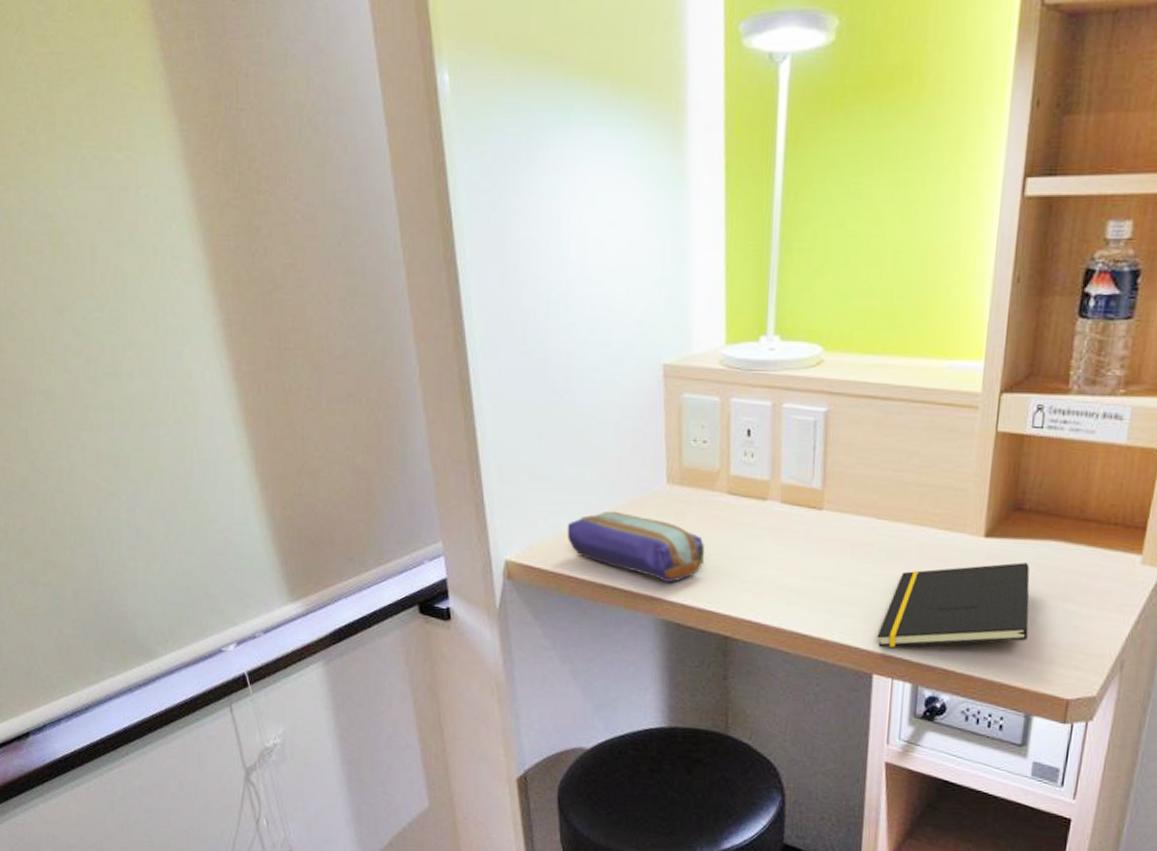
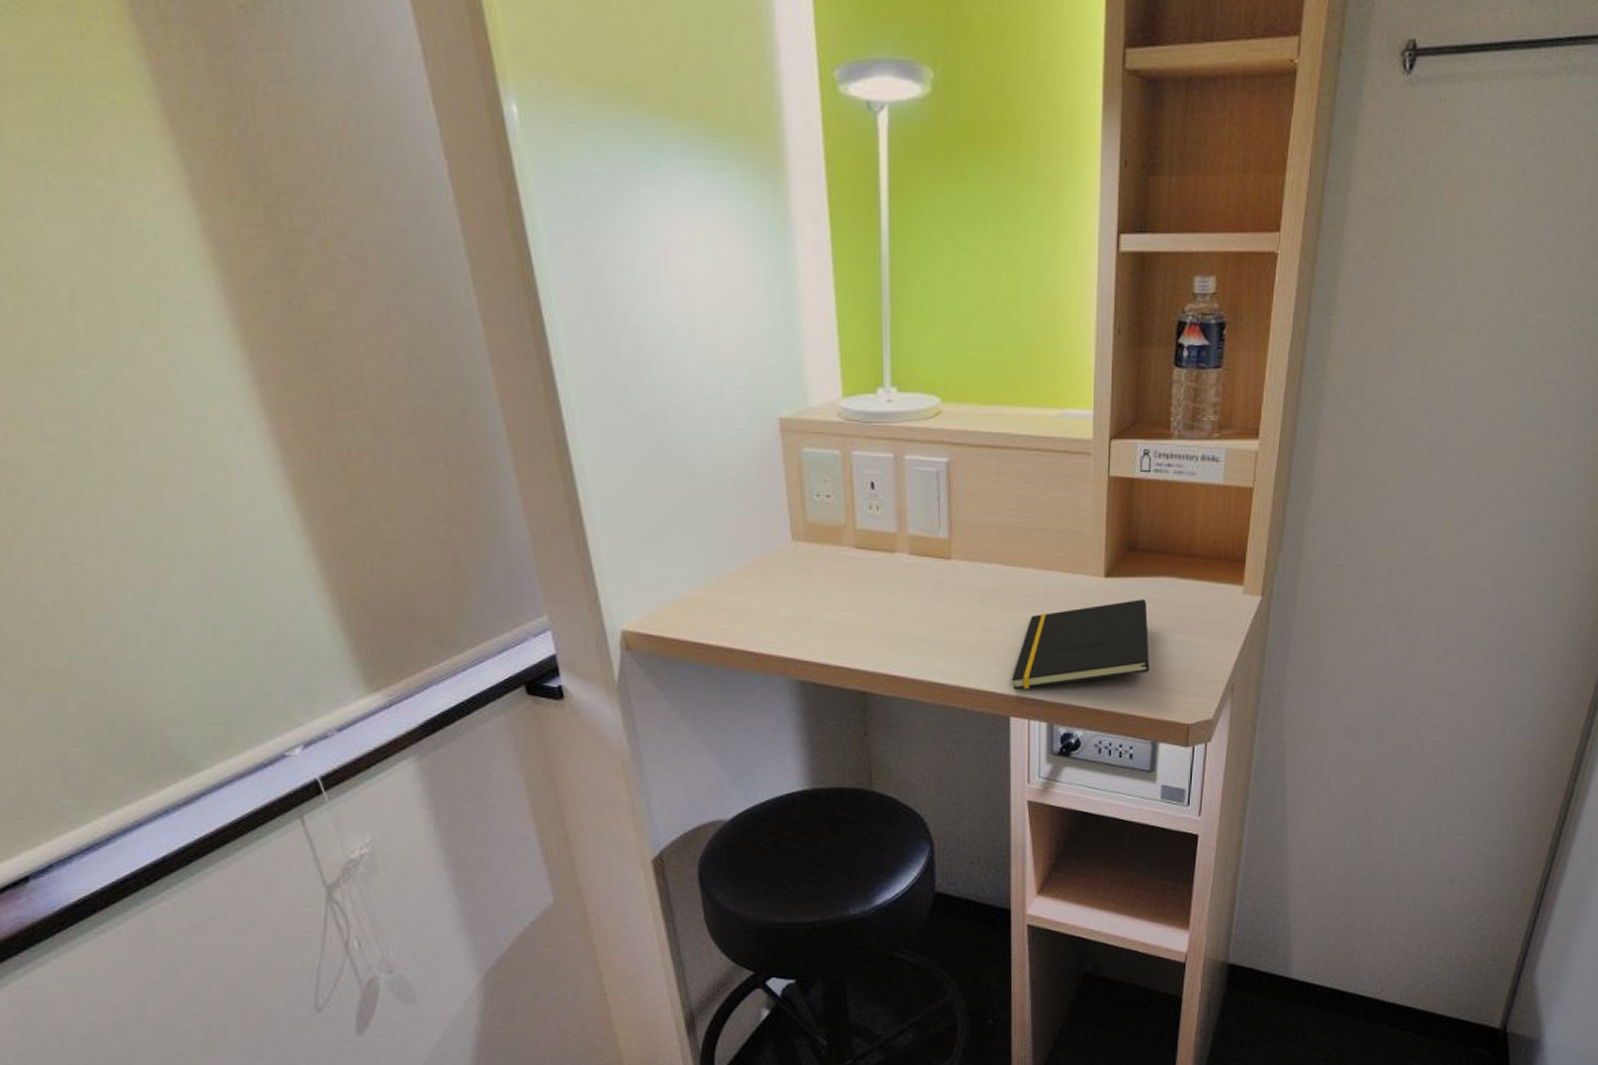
pencil case: present [567,511,705,582] -> none [688,572,837,641]

